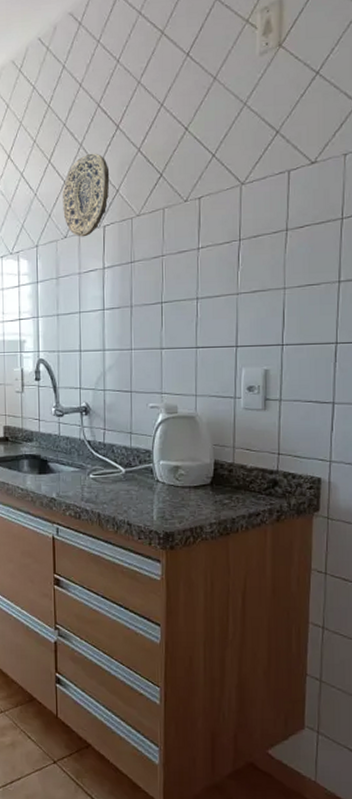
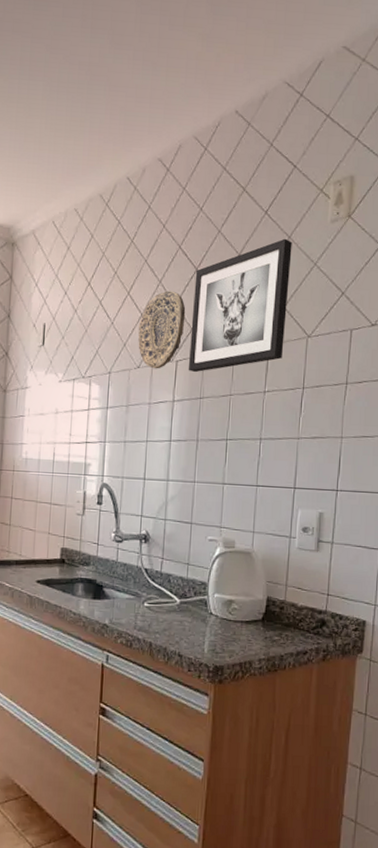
wall art: none [116,80,219,237] -> present [188,238,292,373]

